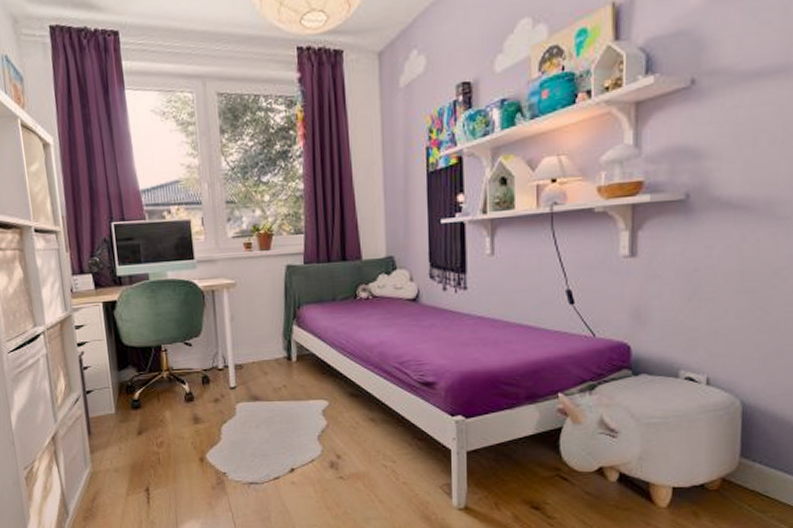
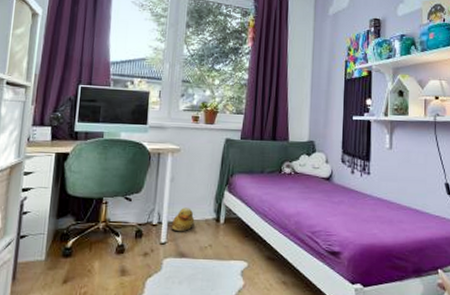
rubber duck: none [239,348,264,375] -> present [171,207,195,232]

